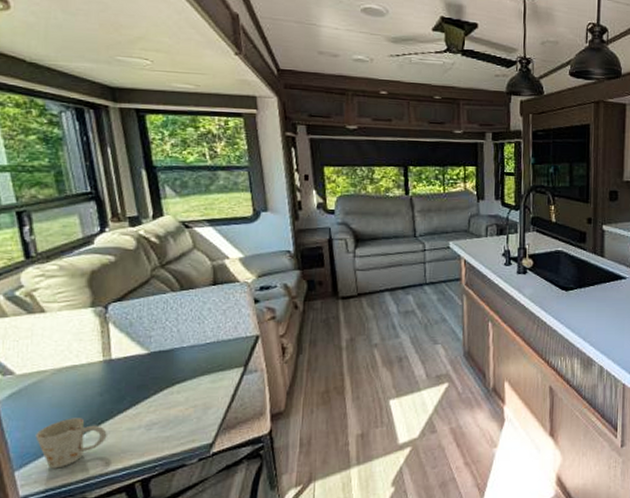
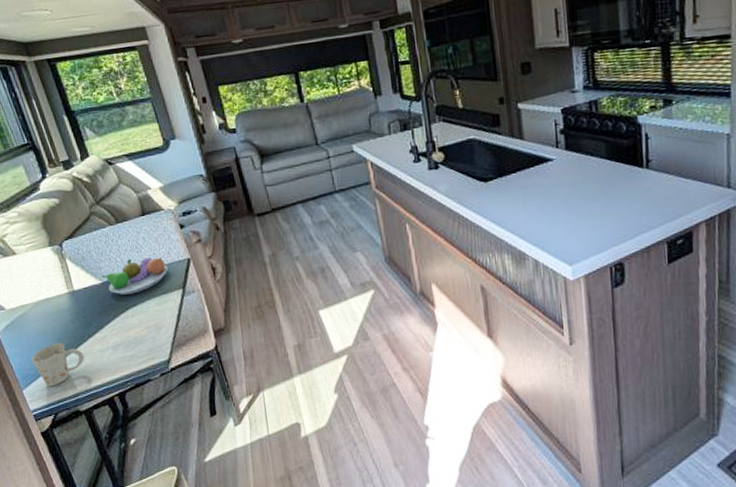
fruit bowl: none [149,329,232,368] -> present [101,257,169,295]

